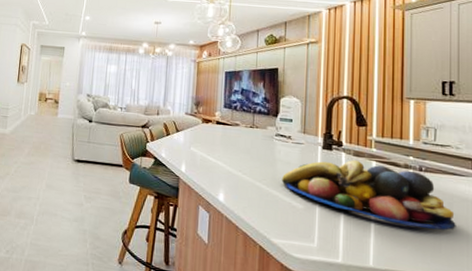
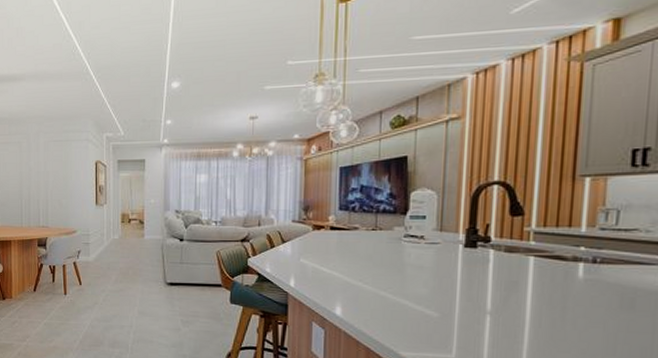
fruit bowl: present [281,160,456,231] -> none [411,257,639,331]

